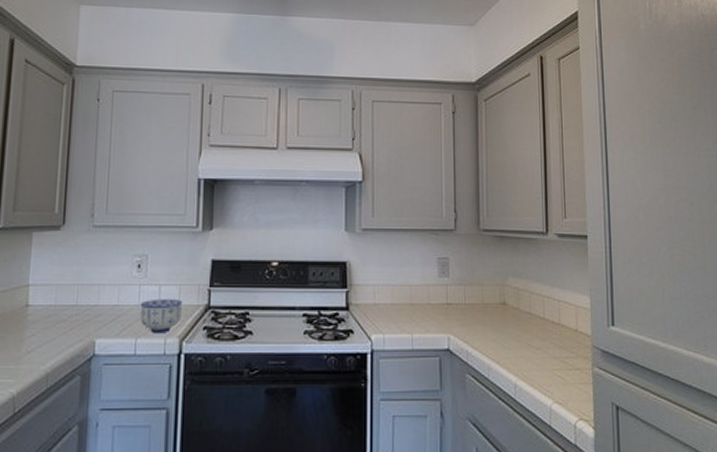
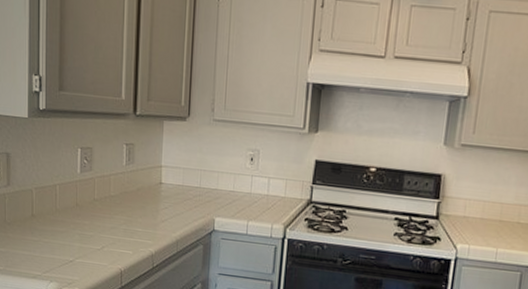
bowl: present [139,298,183,334] -> none [251,189,289,220]

